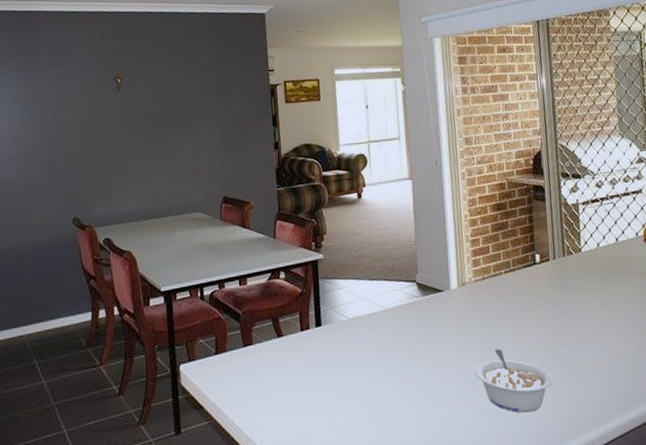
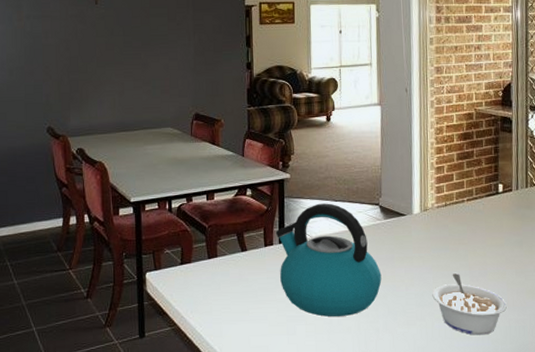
kettle: none [311,282,423,402] -> present [275,203,382,317]

